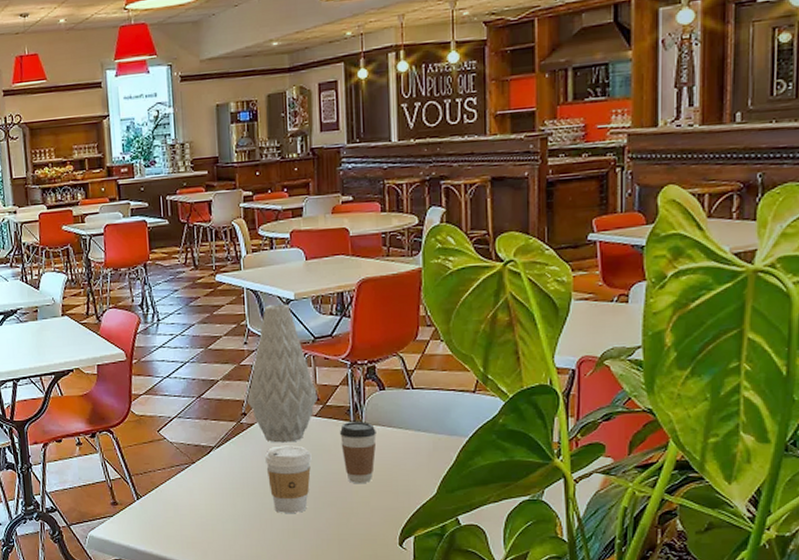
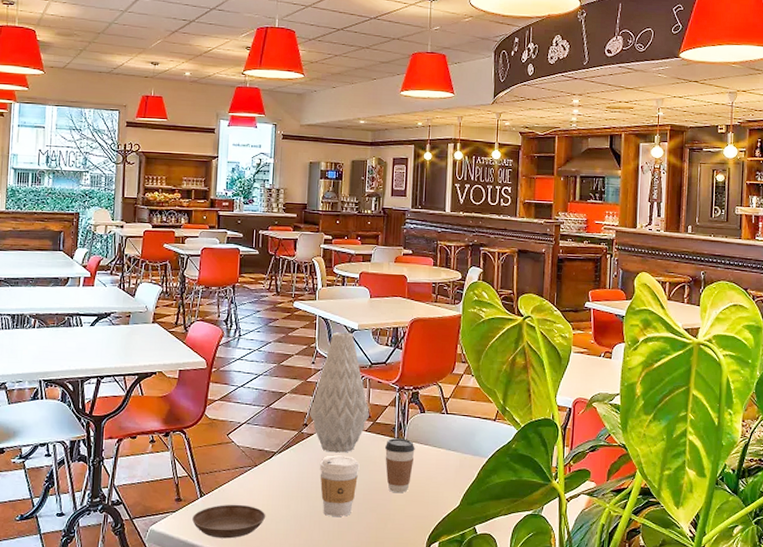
saucer: none [131,505,211,542] -> present [192,504,266,539]

